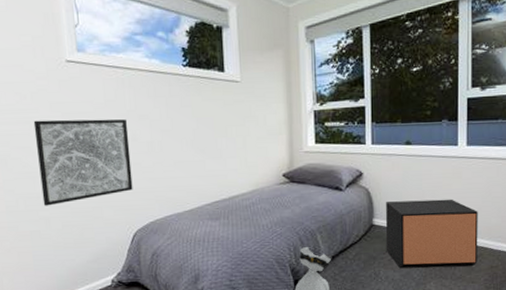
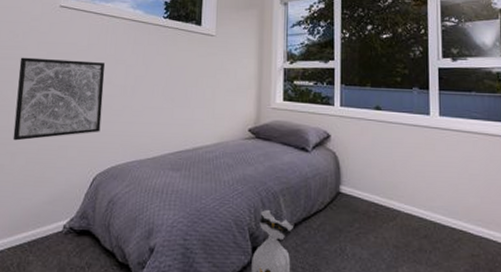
nightstand: present [385,199,478,269] -> none [353,168,456,253]

